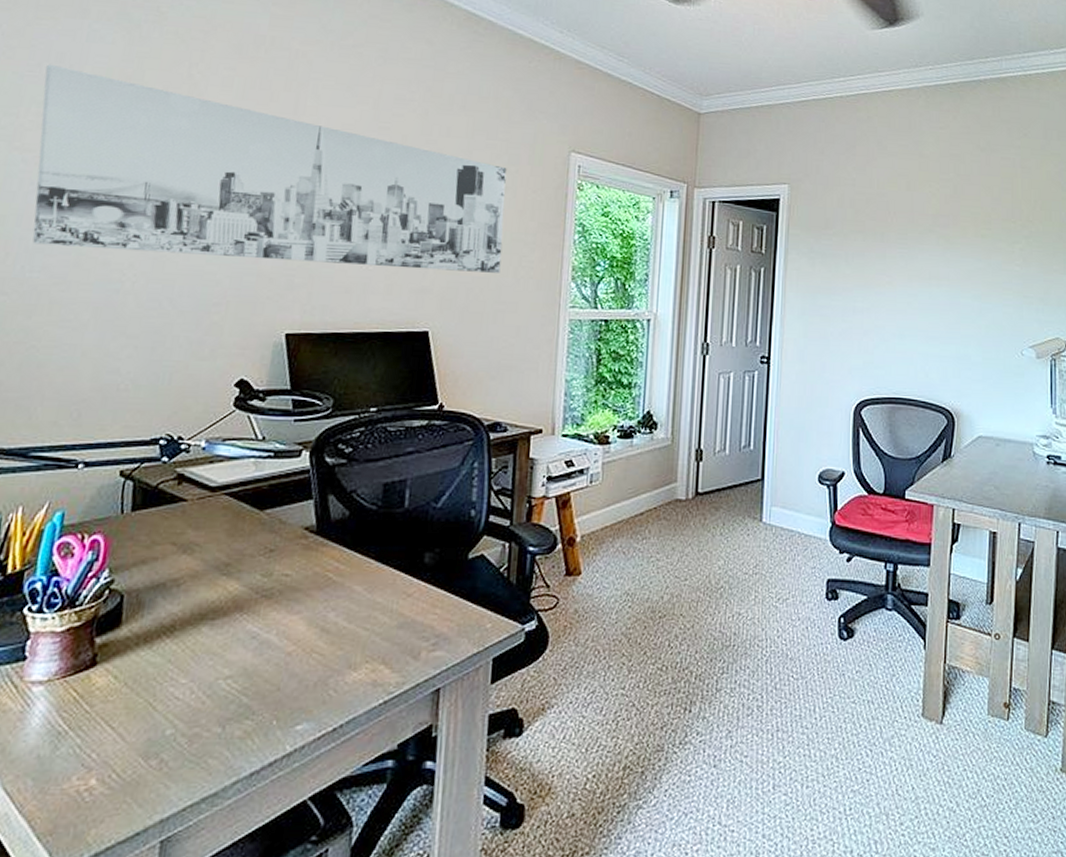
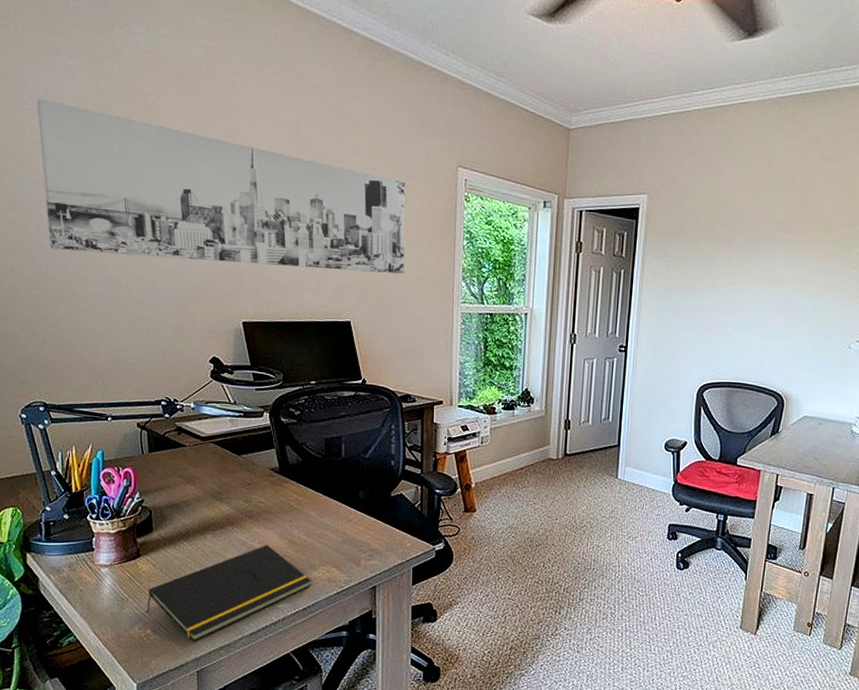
notepad: none [93,637,348,794] -> present [146,545,311,642]

